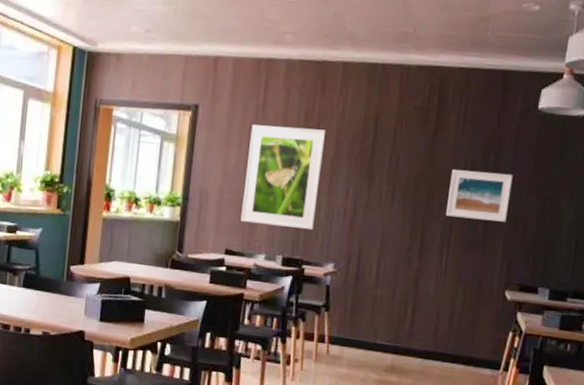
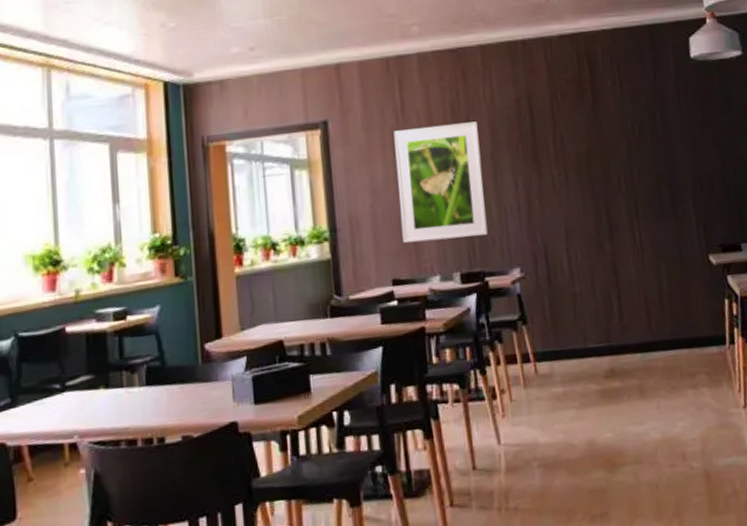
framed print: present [446,169,513,222] -> none [621,129,690,188]

